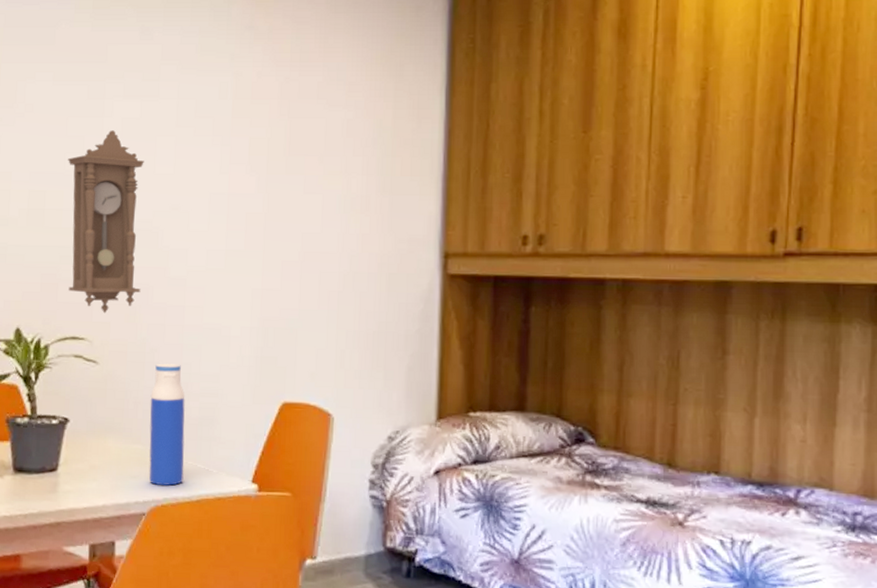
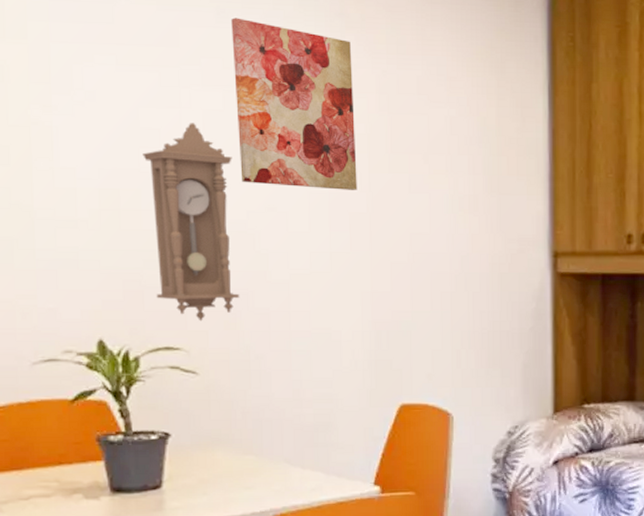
water bottle: present [149,363,185,486] -> none [259,371,302,494]
wall art: none [150,34,258,191] -> present [231,17,357,190]

